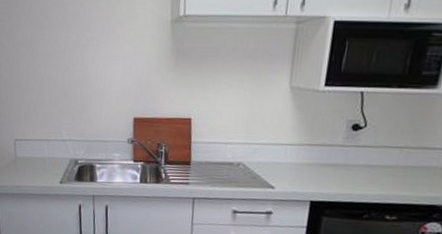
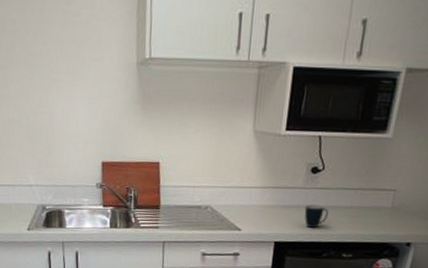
mug: none [343,163,371,188] -> present [304,204,329,228]

